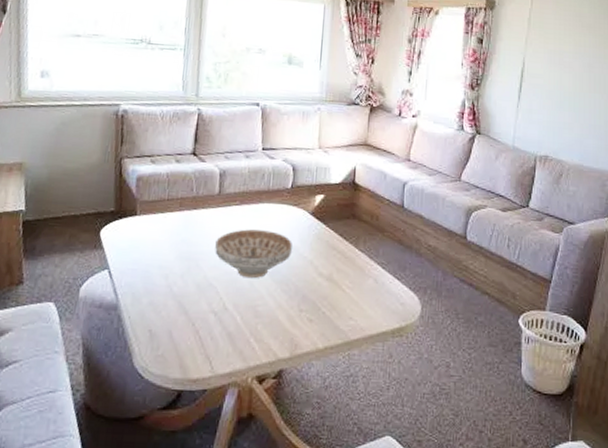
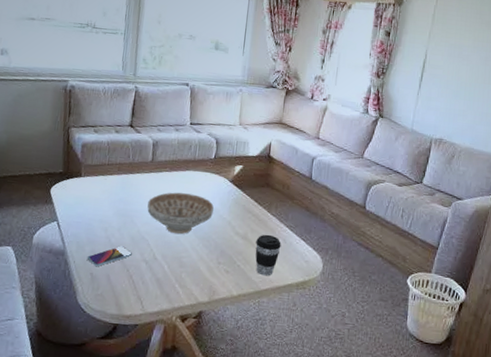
smartphone: none [144,295,198,322] -> present [87,246,132,267]
coffee cup: none [342,274,372,324] -> present [255,234,281,276]

